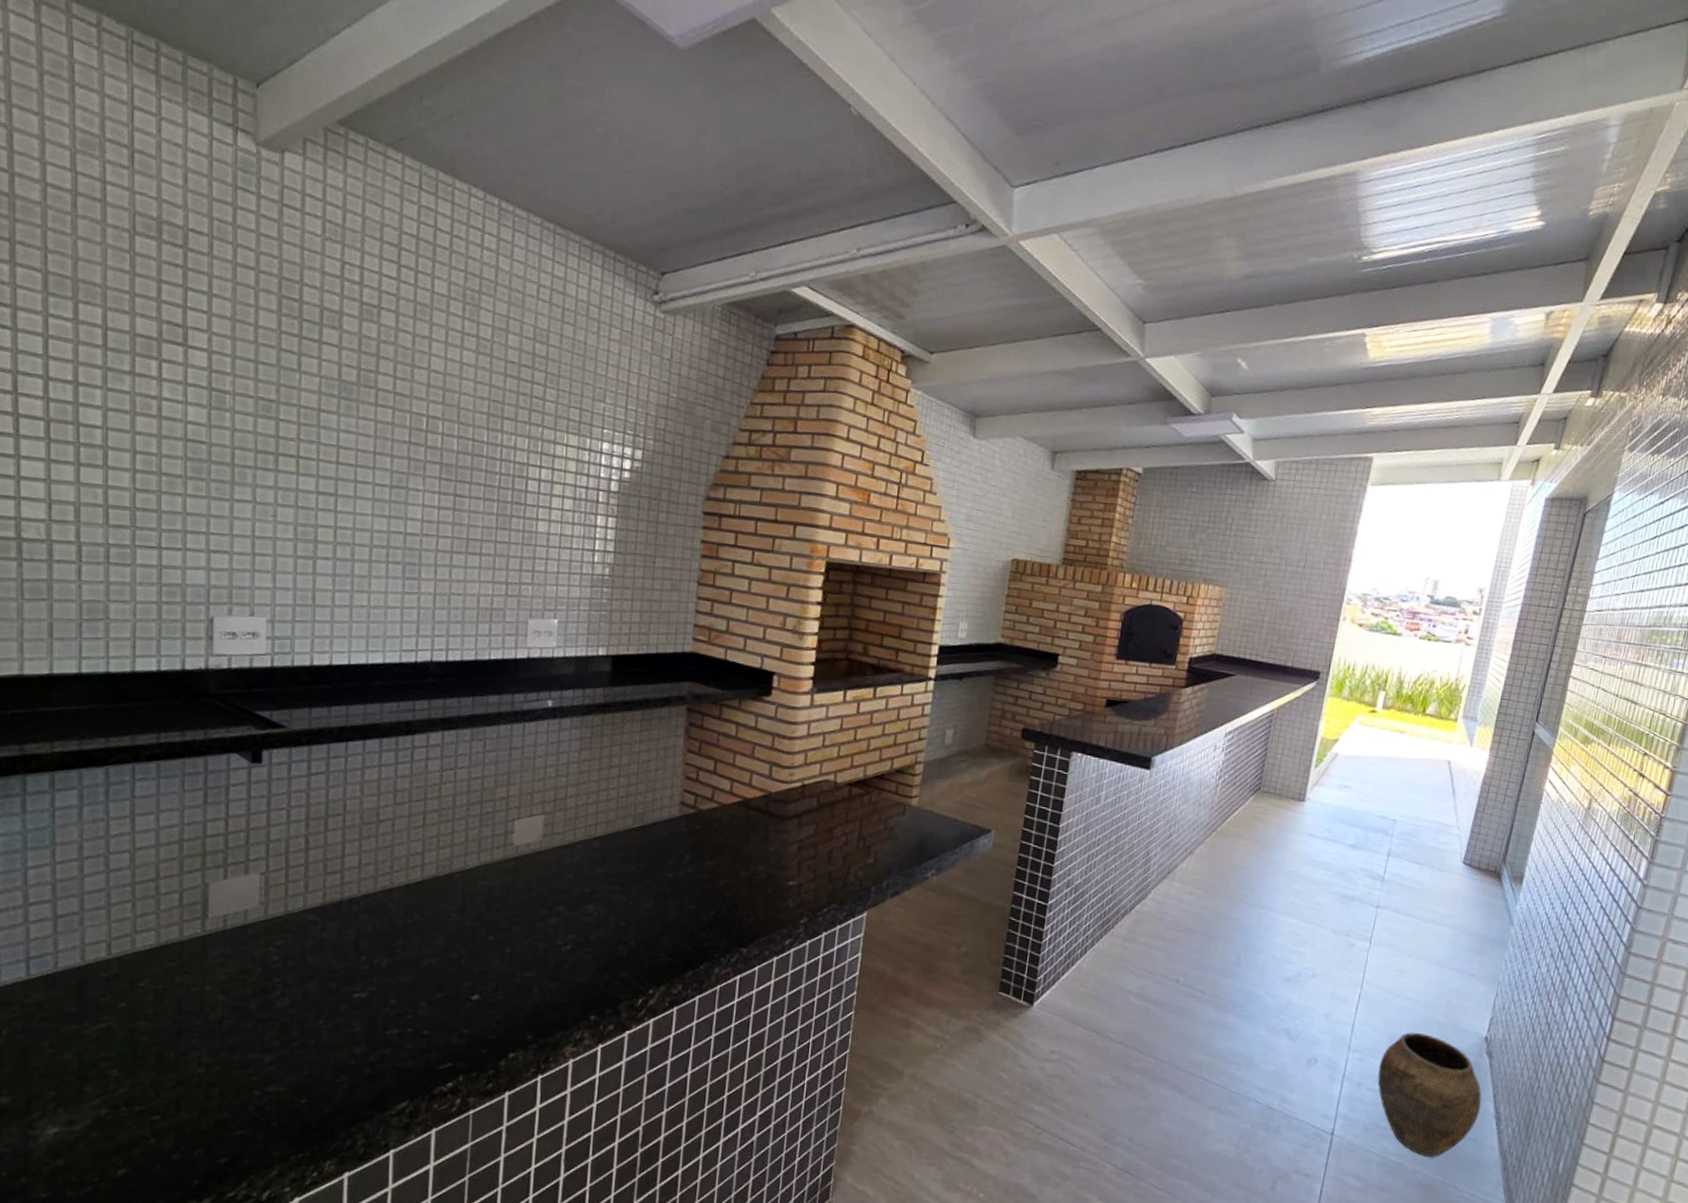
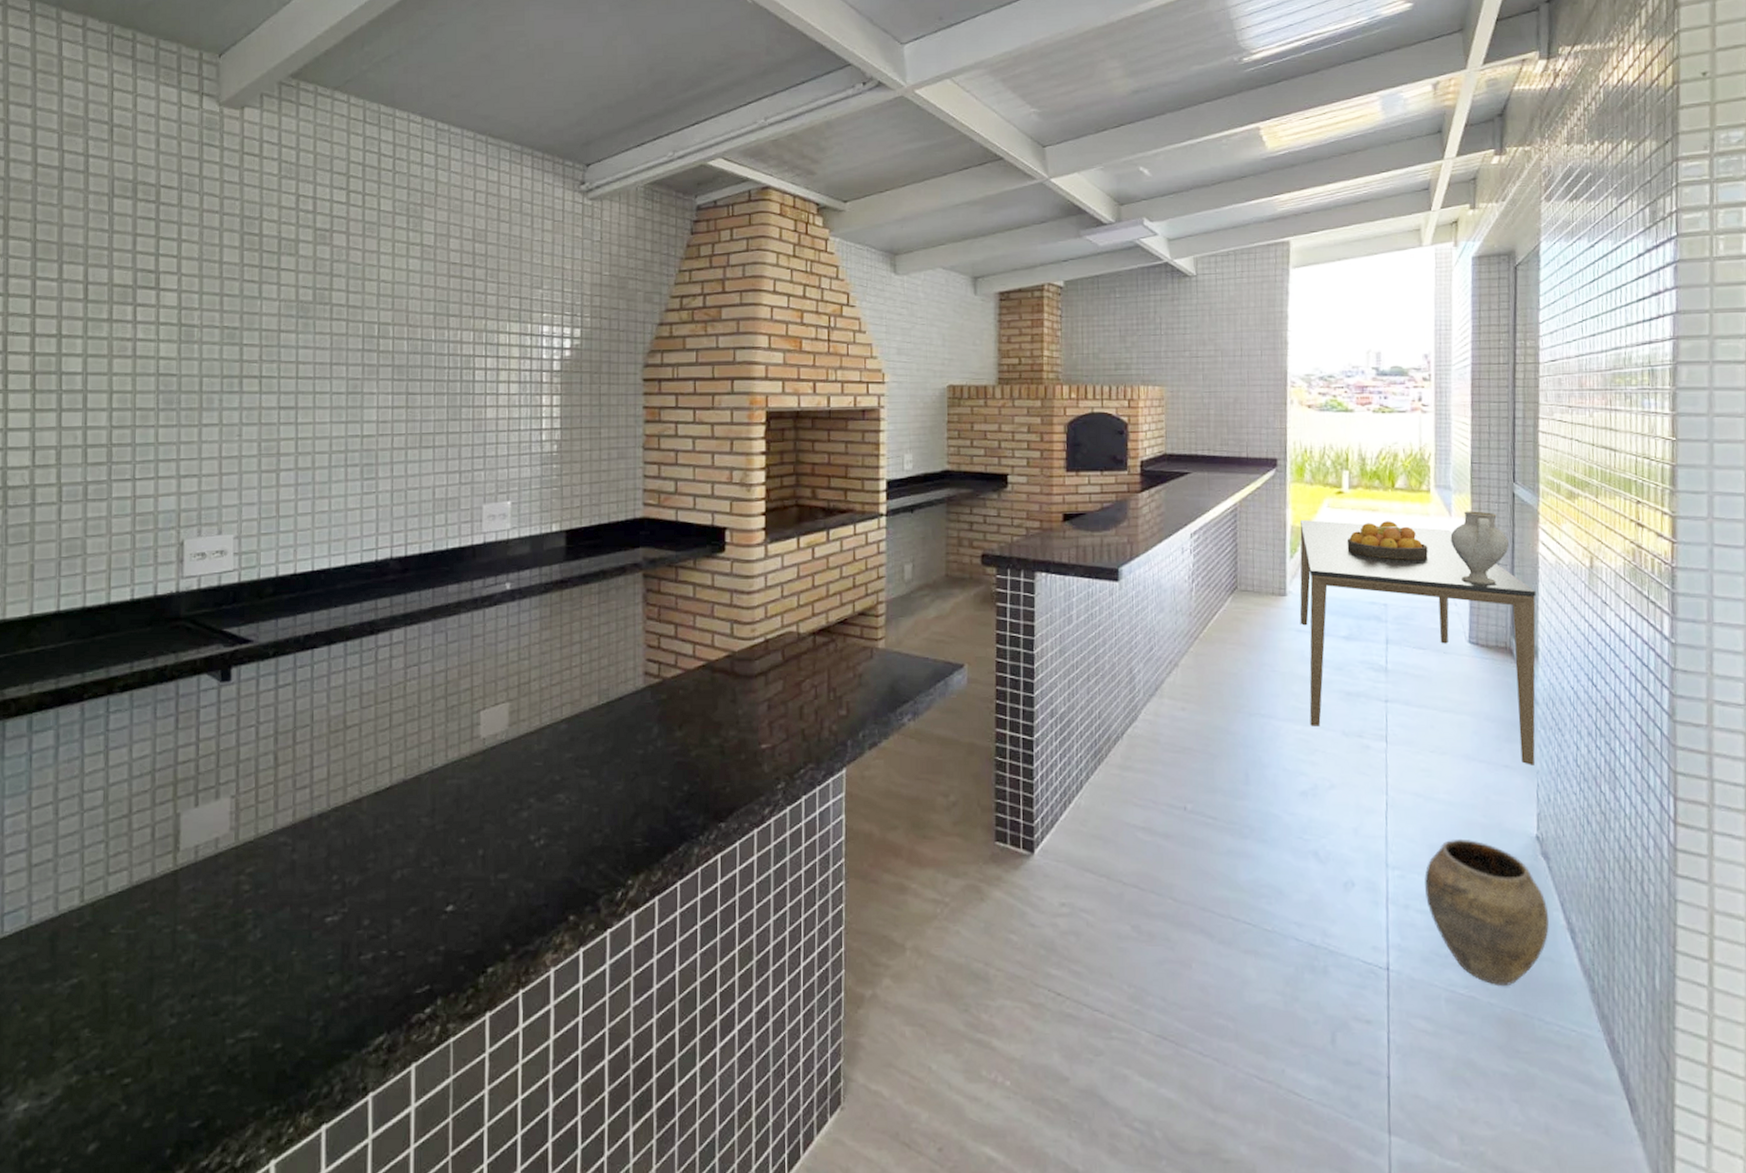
dining table: none [1304,733,1534,977] -> present [1299,520,1536,765]
fruit bowl: none [1369,743,1444,783] -> present [1346,521,1428,560]
pitcher: none [1466,743,1520,814] -> present [1450,511,1509,585]

